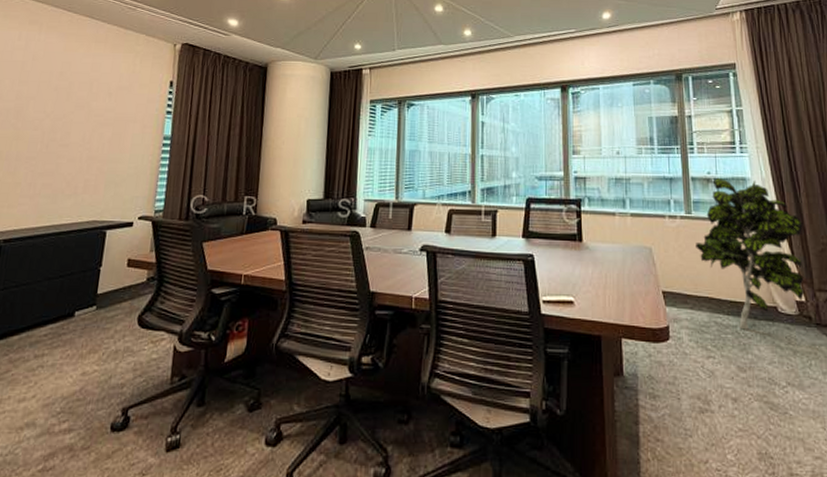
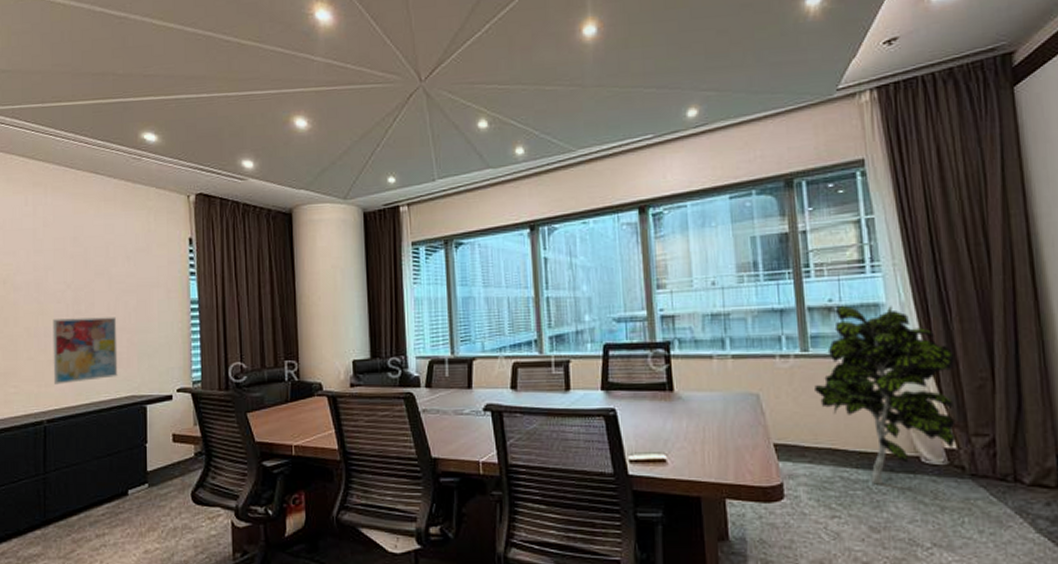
wall art: none [17,145,89,206] -> present [53,317,118,385]

